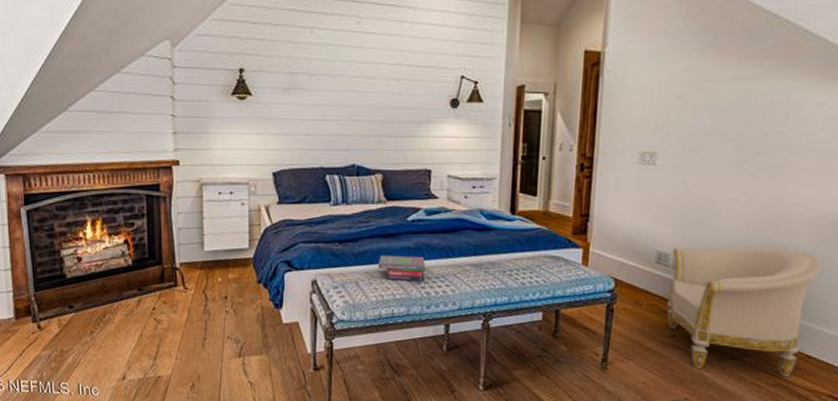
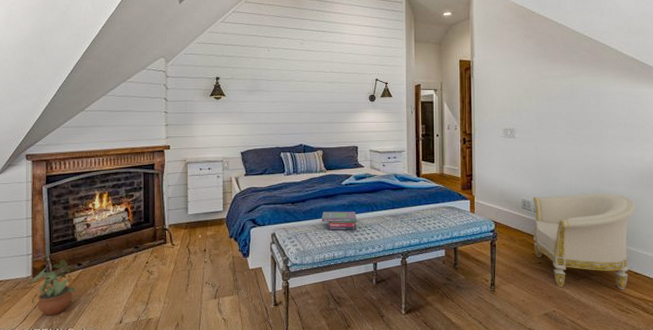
potted plant: none [11,299,68,366] -> present [29,259,75,316]

